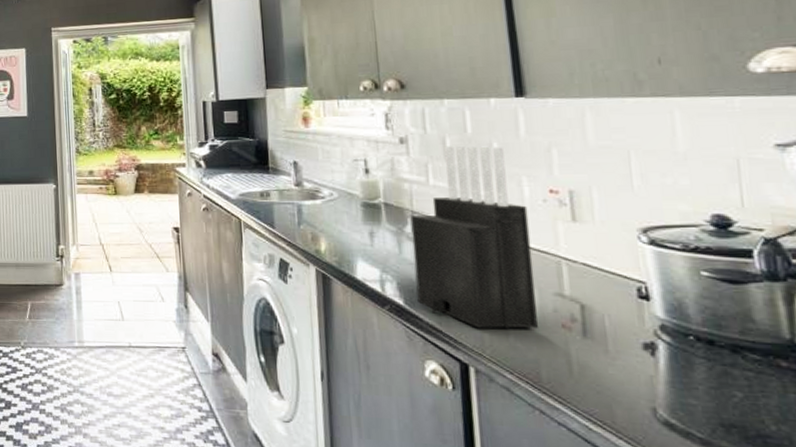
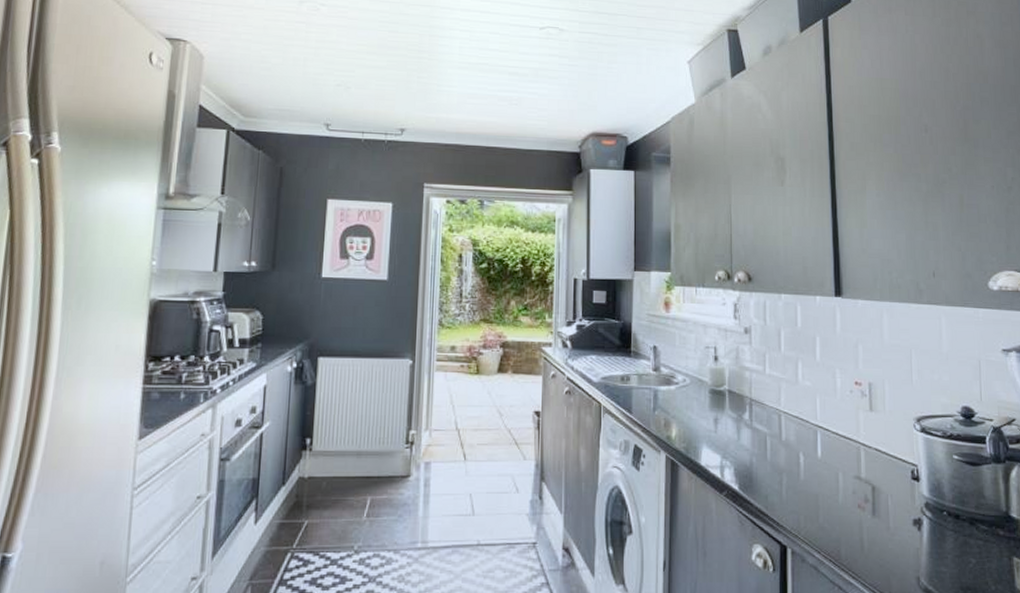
knife block: present [410,145,539,329] -> none [749,338,842,510]

